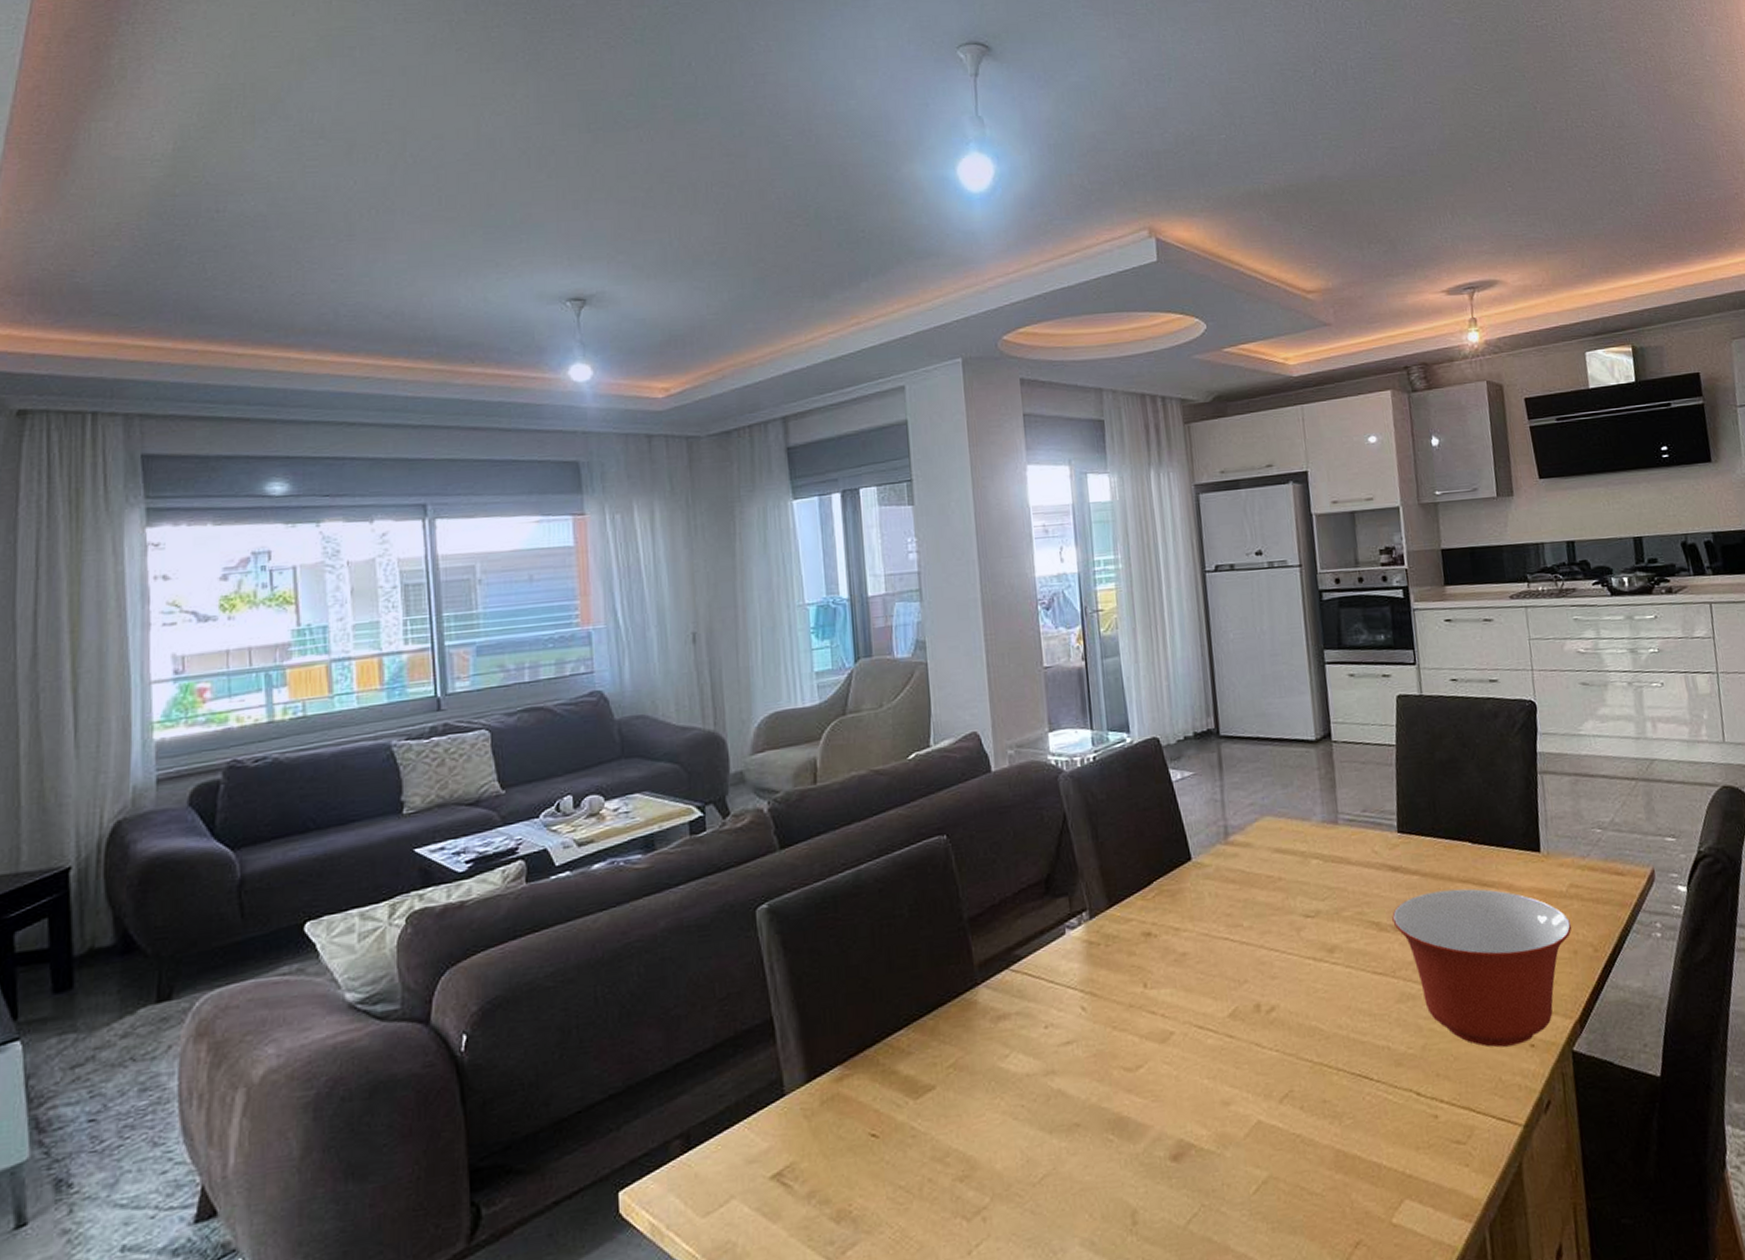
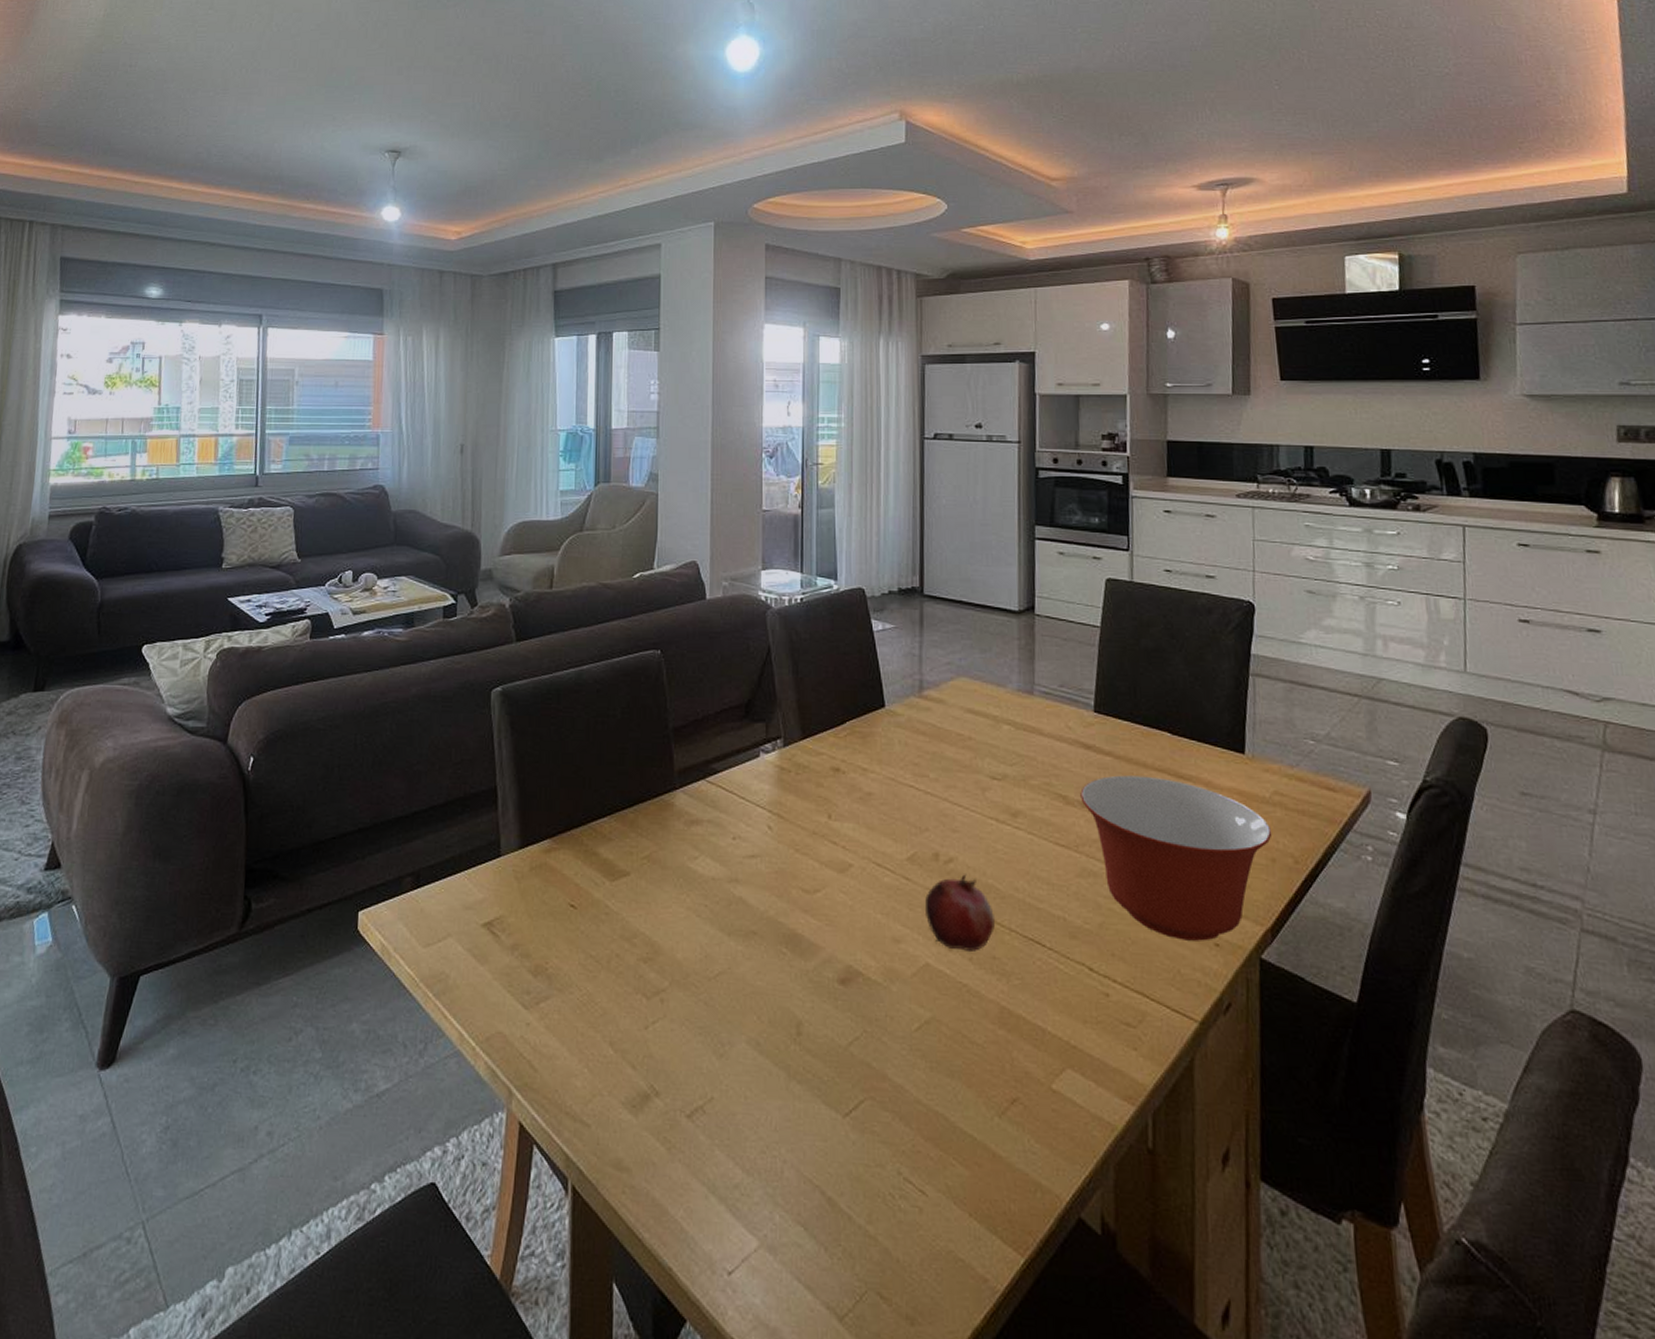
fruit: none [1250,1020,1323,1101] -> present [924,874,996,951]

